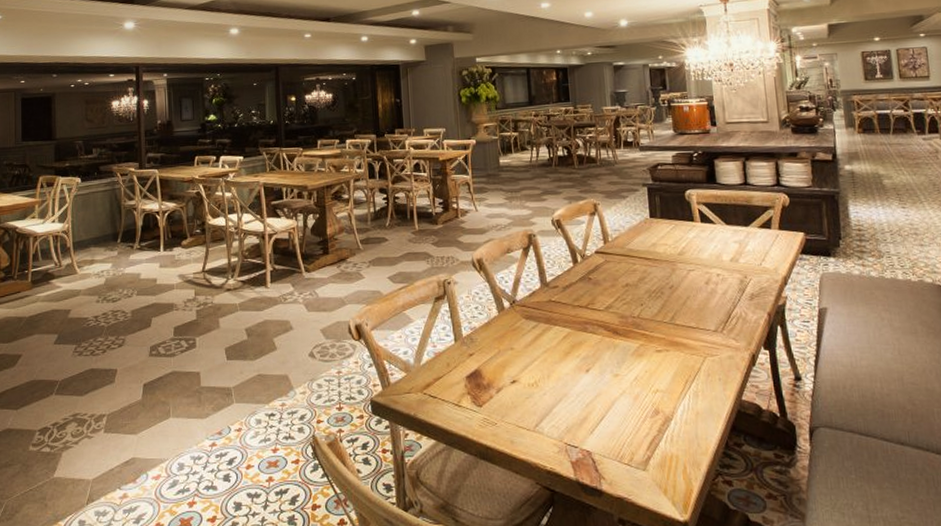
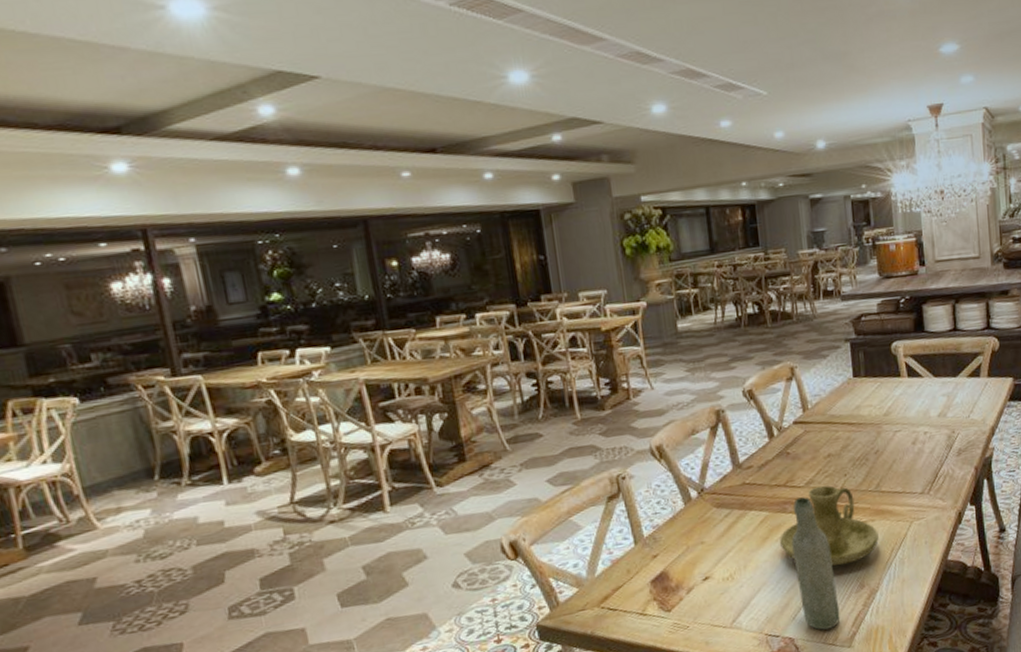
candle holder: none [580,311,673,389] -> present [780,485,879,566]
bottle: none [591,320,636,449] -> present [791,497,840,630]

